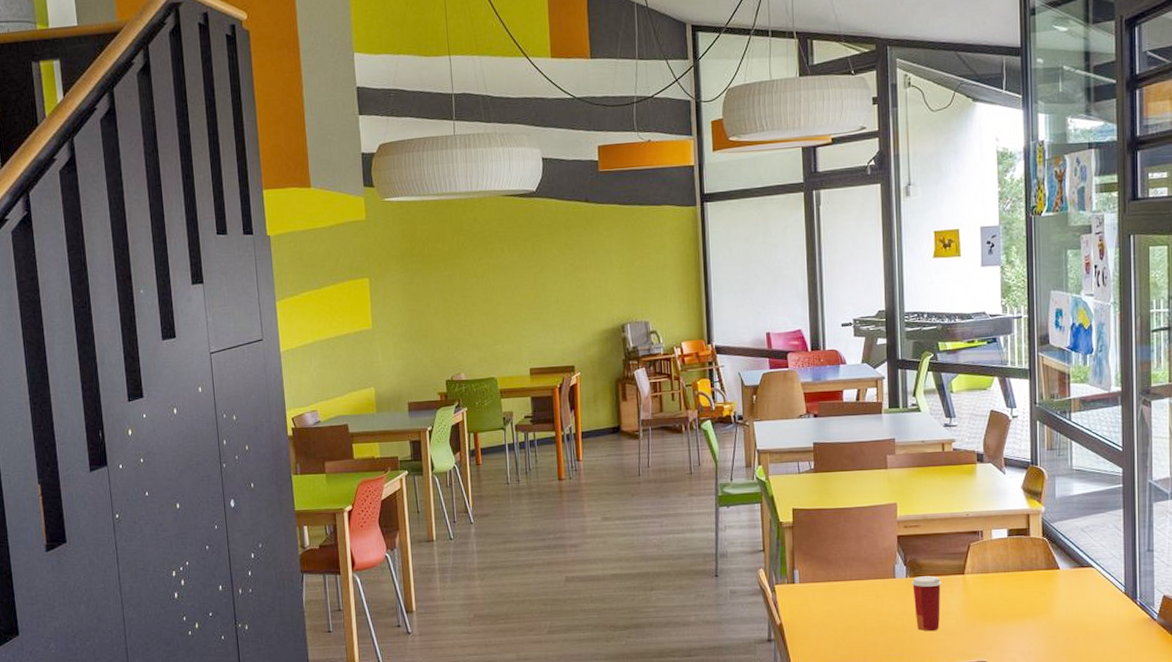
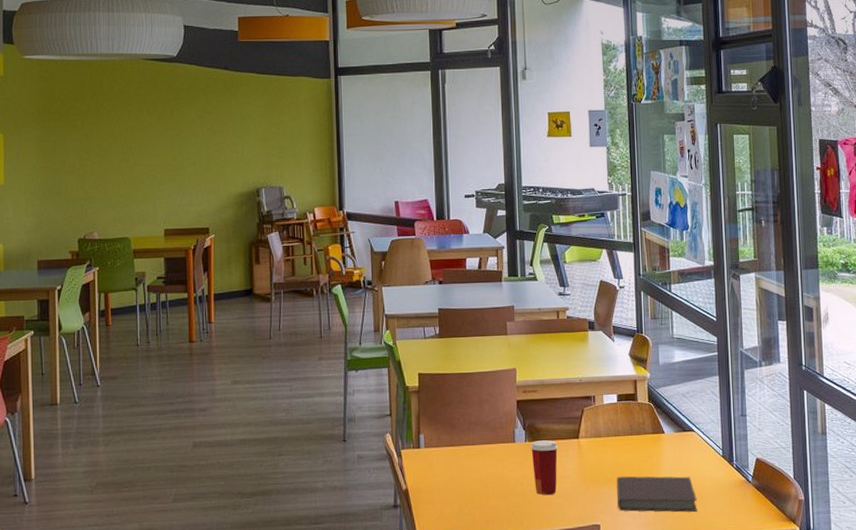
notebook: none [1005,612,1094,650] -> present [617,476,697,512]

